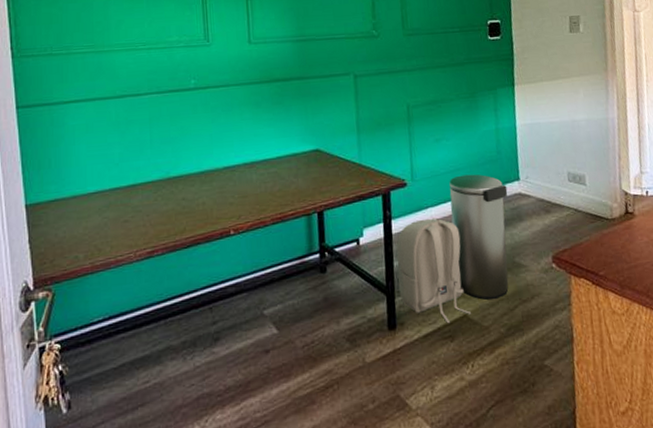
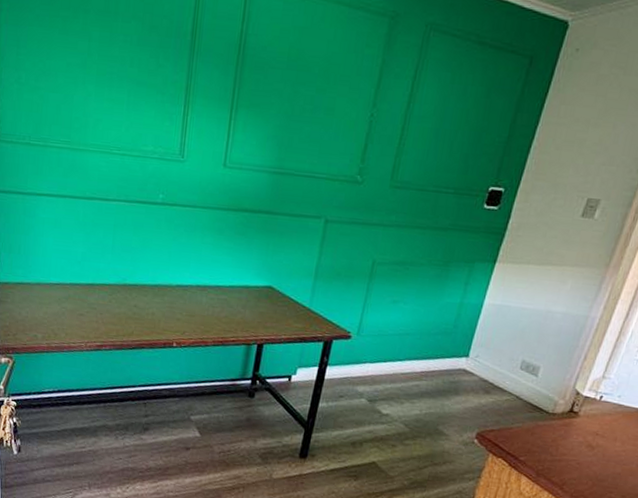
backpack: present [396,217,471,324] -> none [318,372,391,466]
pedal bin: present [449,174,509,300] -> none [377,340,453,456]

